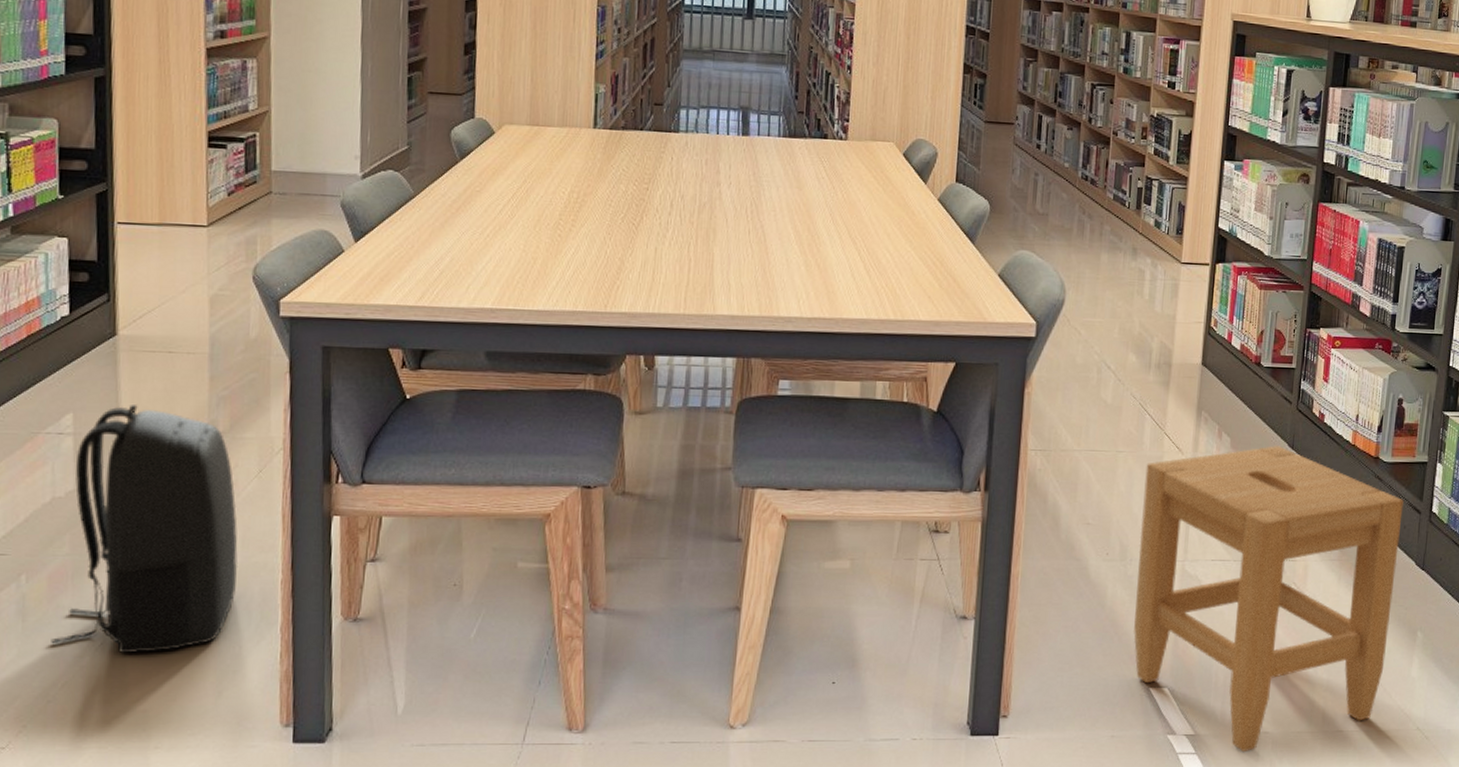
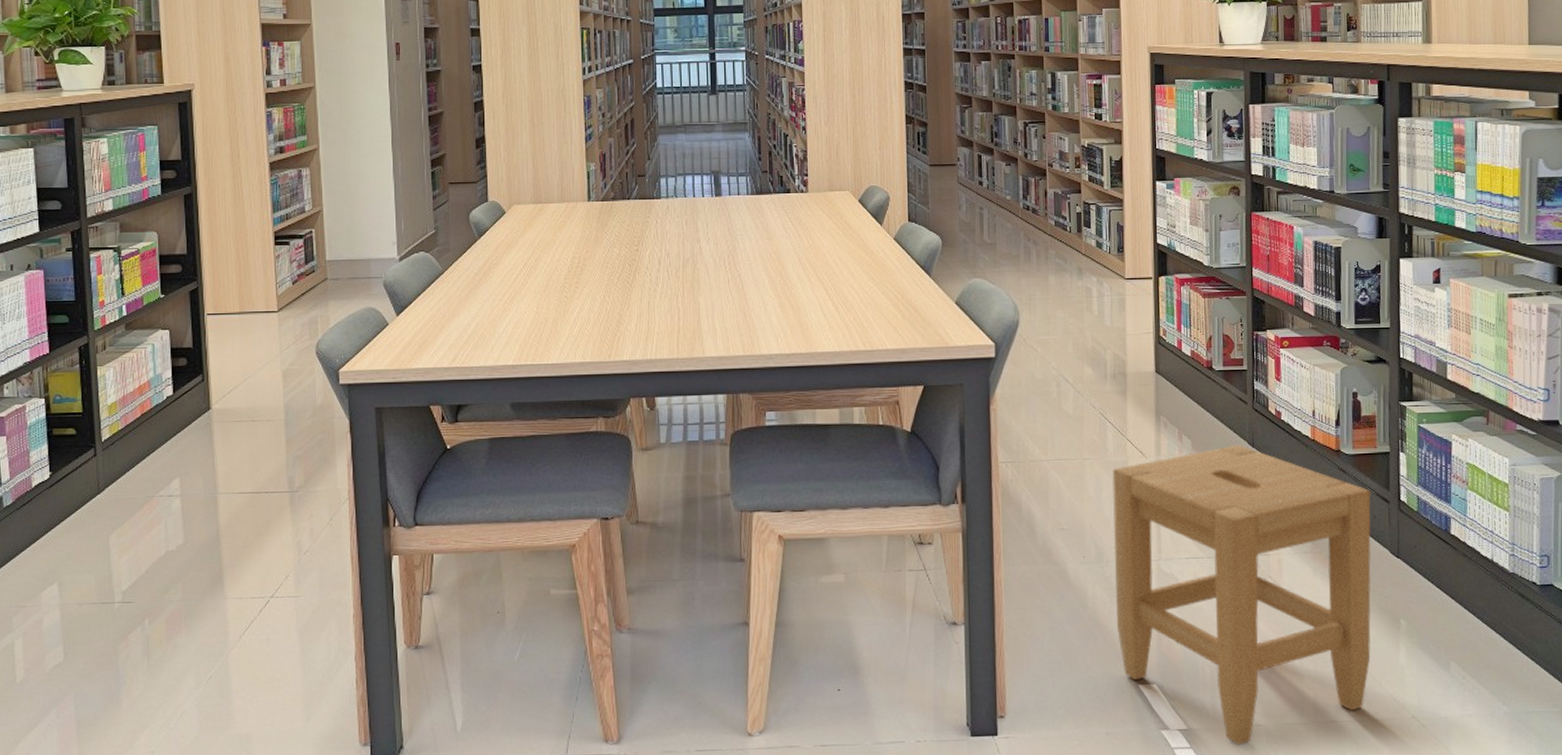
backpack: present [51,405,238,654] -> none [170,468,318,685]

